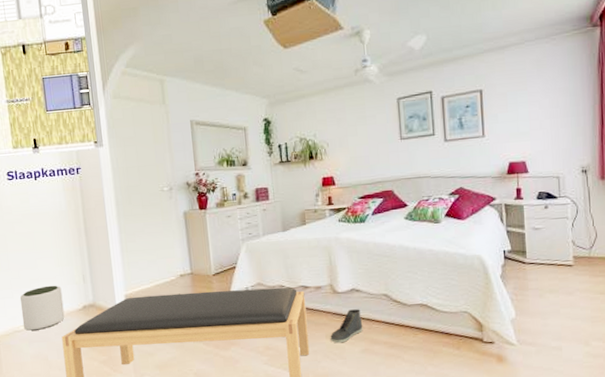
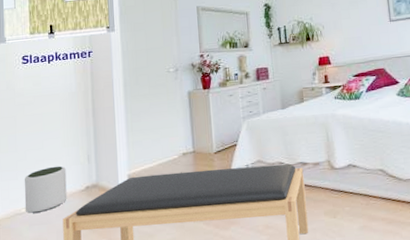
sneaker: present [330,309,363,344] -> none [329,185,361,221]

